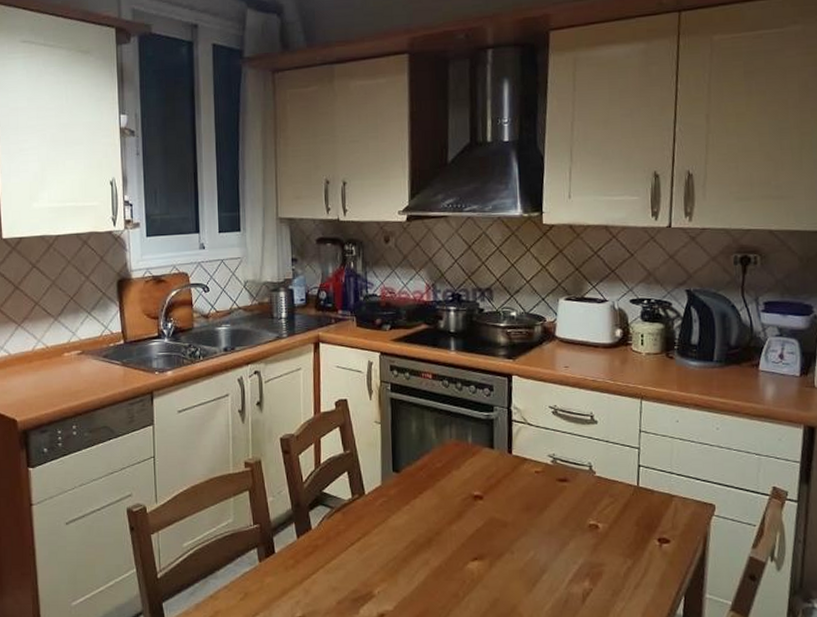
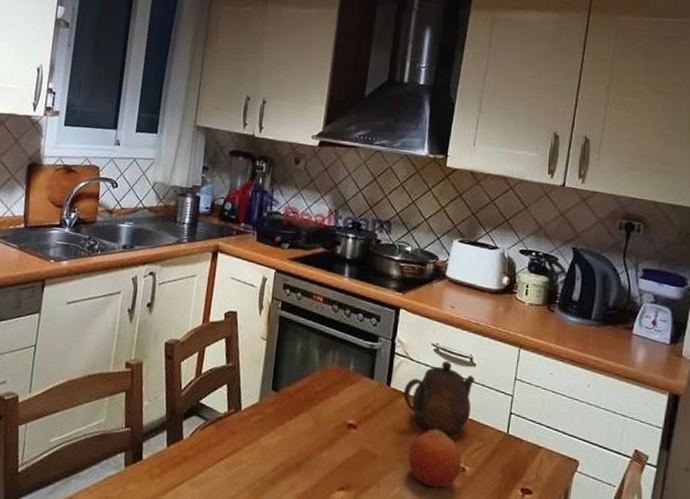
teapot: none [526,421,598,496] -> present [403,360,475,436]
fruit: none [538,491,594,547] -> present [408,429,462,488]

